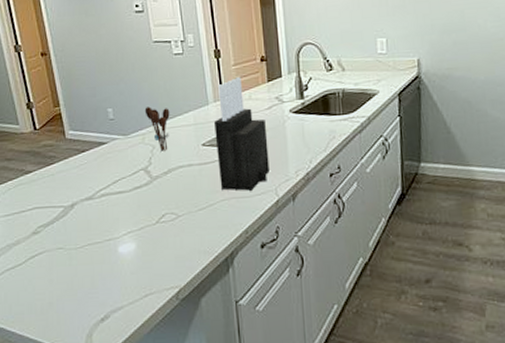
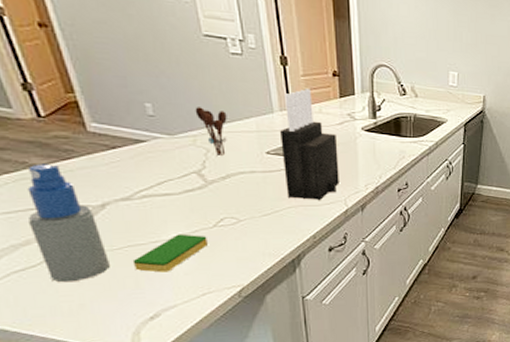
spray bottle: none [20,170,73,281] -> present [27,164,110,283]
dish sponge: none [90,231,151,271] -> present [132,234,208,273]

